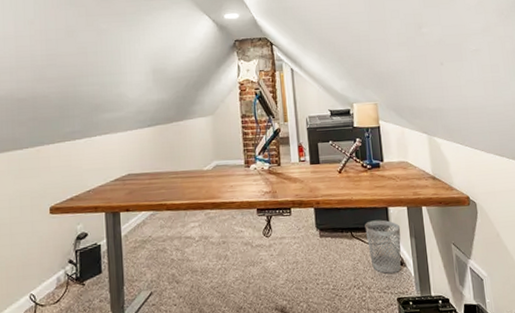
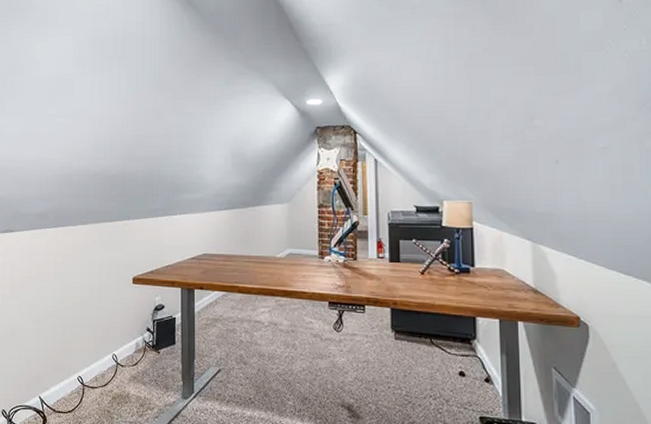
wastebasket: present [365,219,401,274] -> none [447,329,490,389]

